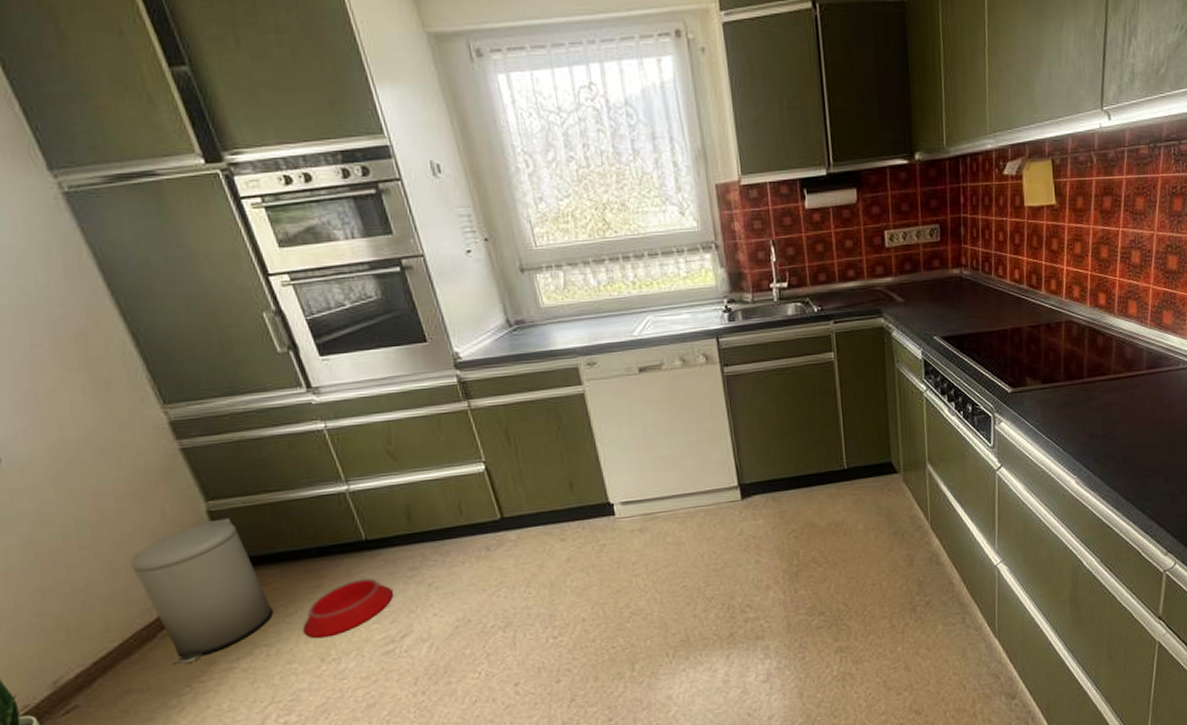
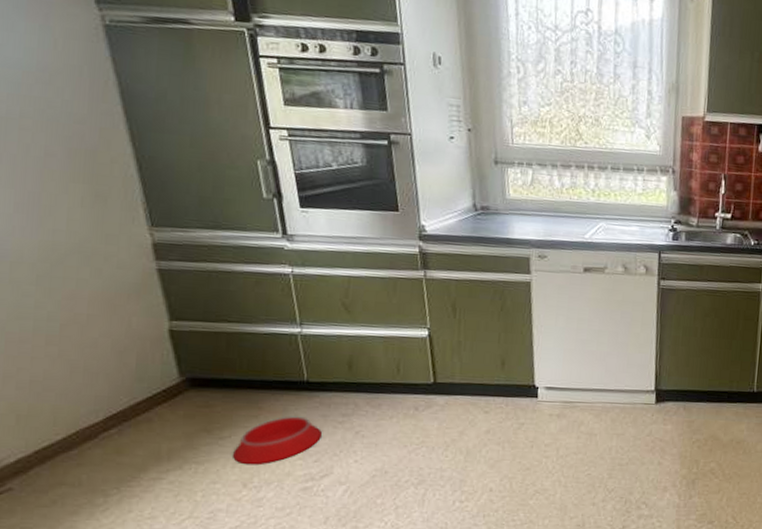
pedal bin: present [129,518,273,666] -> none [88,338,209,467]

